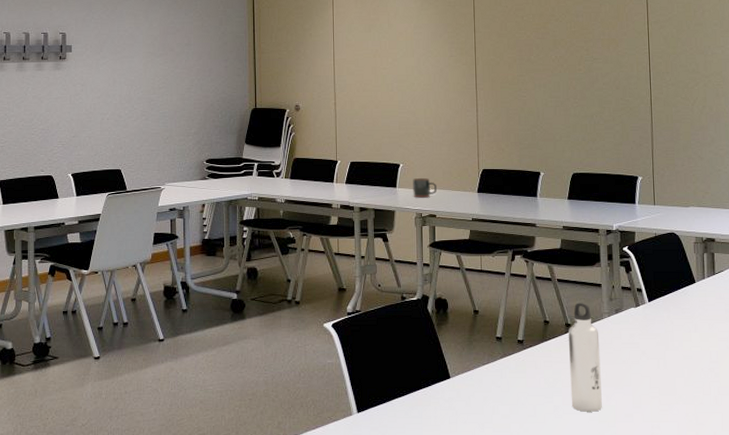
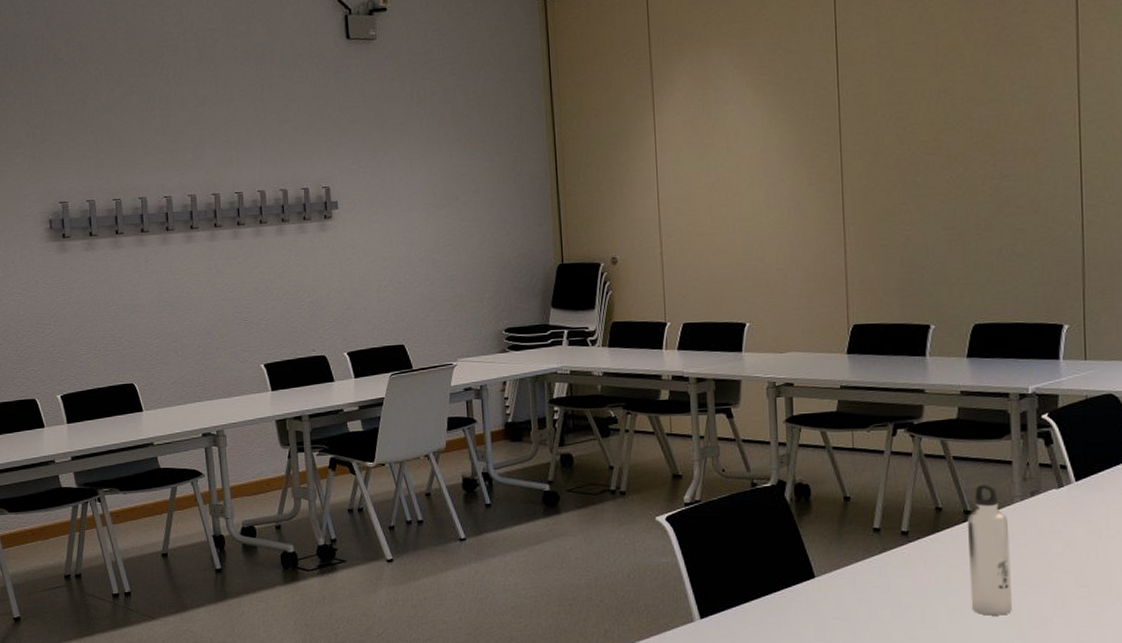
mug: present [413,177,437,198] -> none [763,338,794,363]

